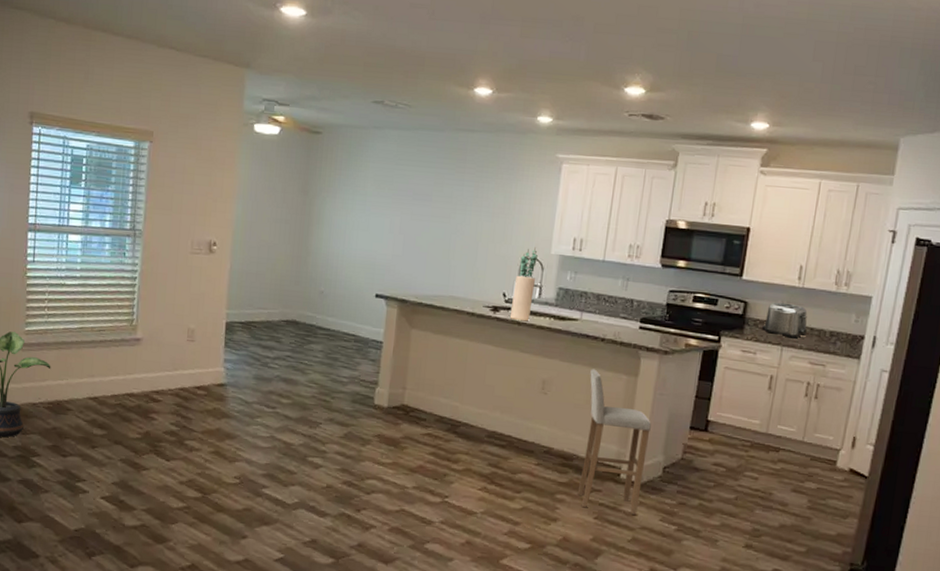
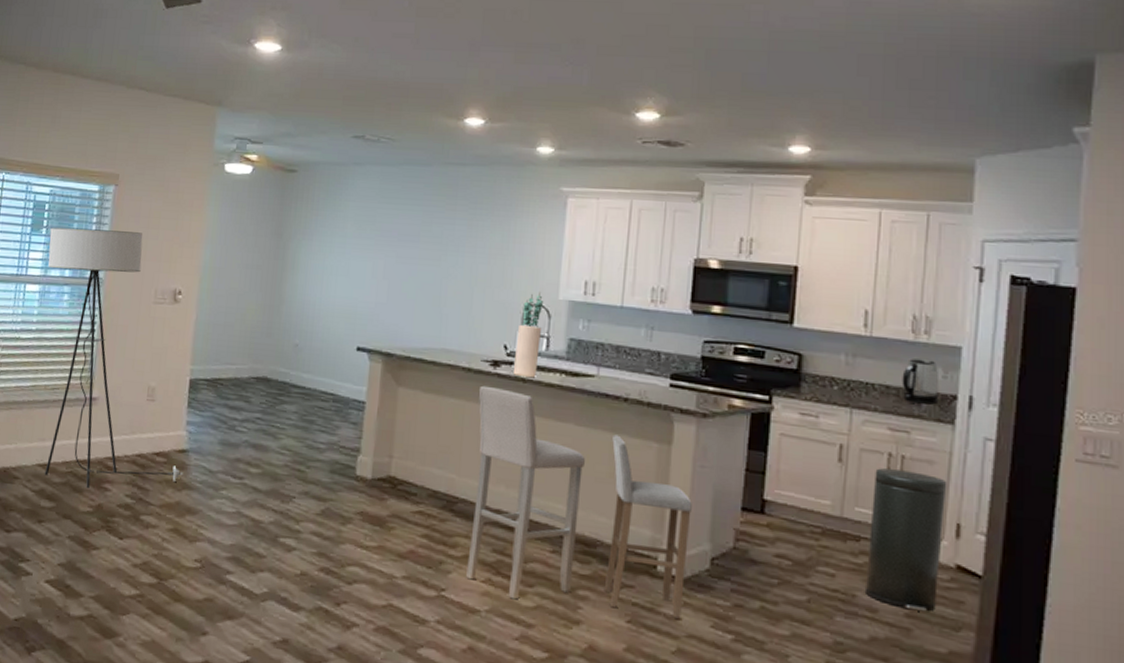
floor lamp: none [88,181,223,418] -> present [44,227,184,488]
bar stool: none [466,327,567,503] -> present [466,385,585,600]
toaster: present [762,302,808,339] -> none [824,354,881,399]
pedal bin: none [779,394,850,505] -> present [864,468,947,612]
kettle: none [823,305,852,344] -> present [902,358,940,406]

